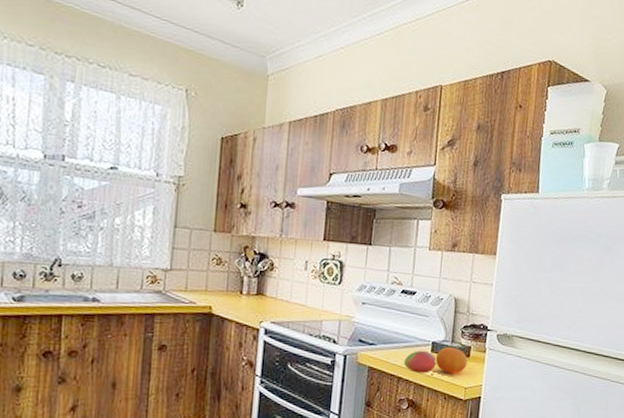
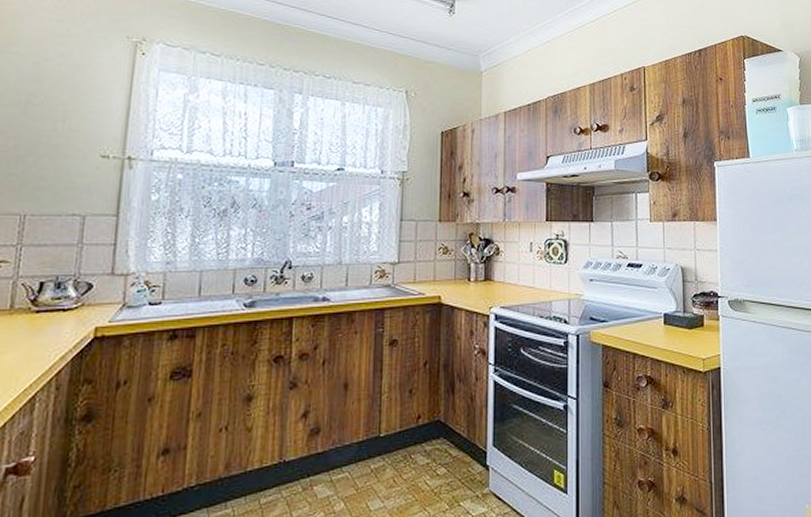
fruit: present [404,350,436,374] -> none [638,323,670,348]
fruit: present [435,347,468,374] -> none [669,318,702,345]

